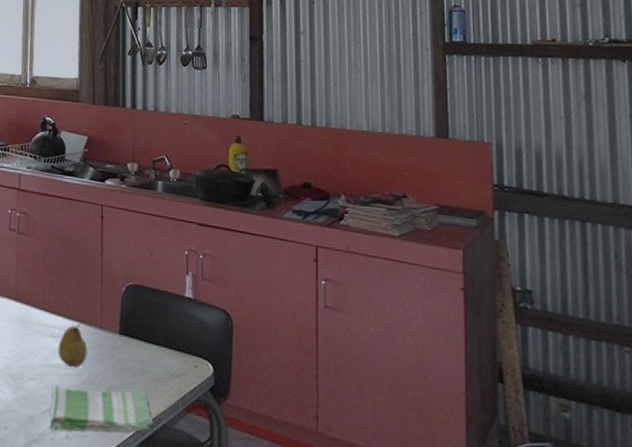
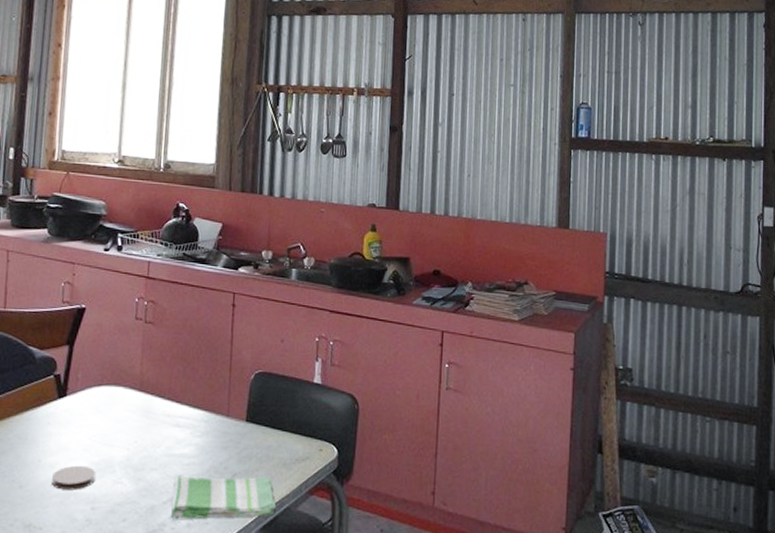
fruit: present [58,323,88,369] -> none [182,412,213,457]

